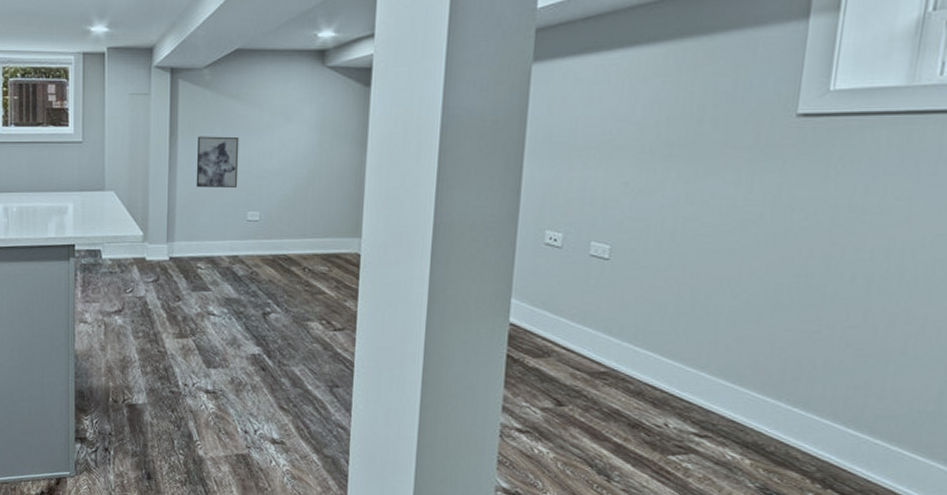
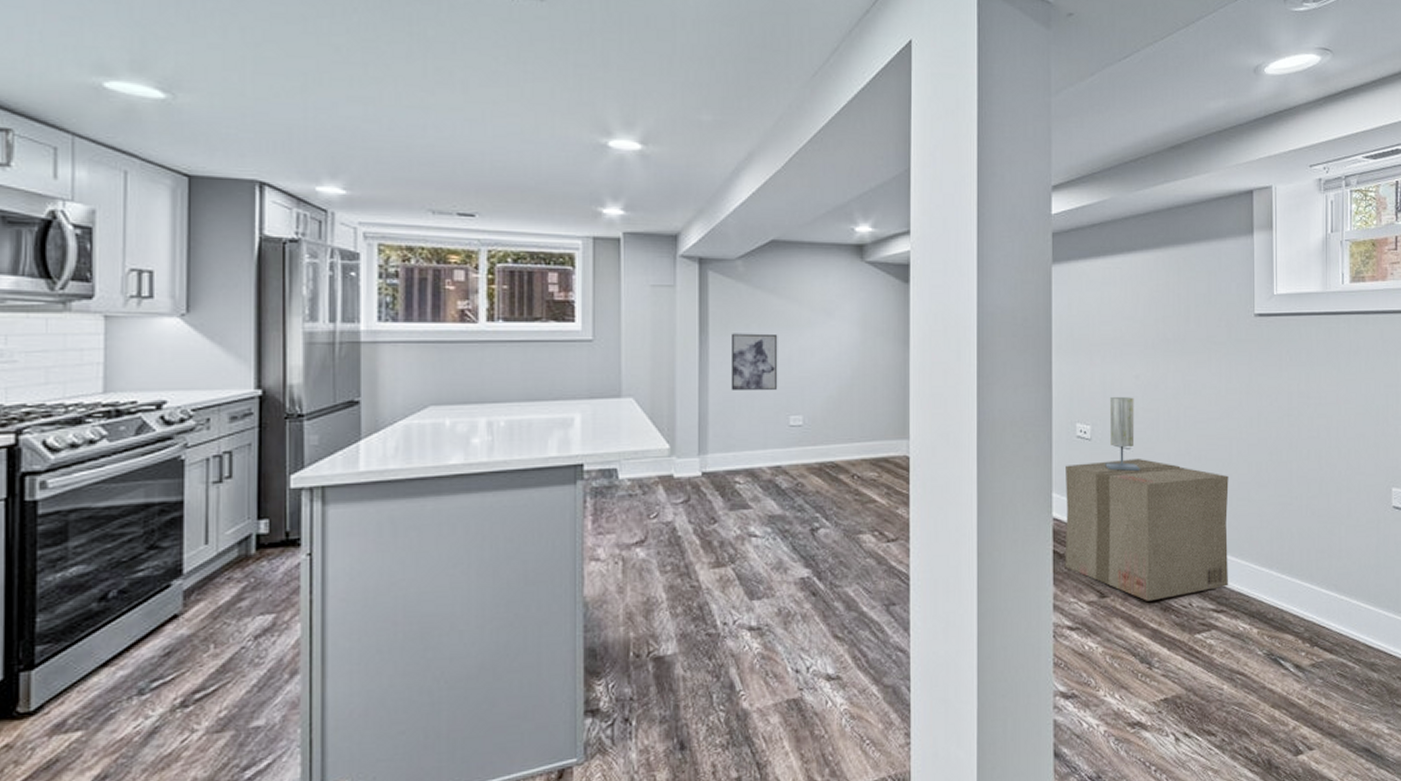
cardboard box: none [519,270,735,416] -> present [1064,459,1229,601]
table lamp: none [575,205,620,283] -> present [1104,397,1140,471]

